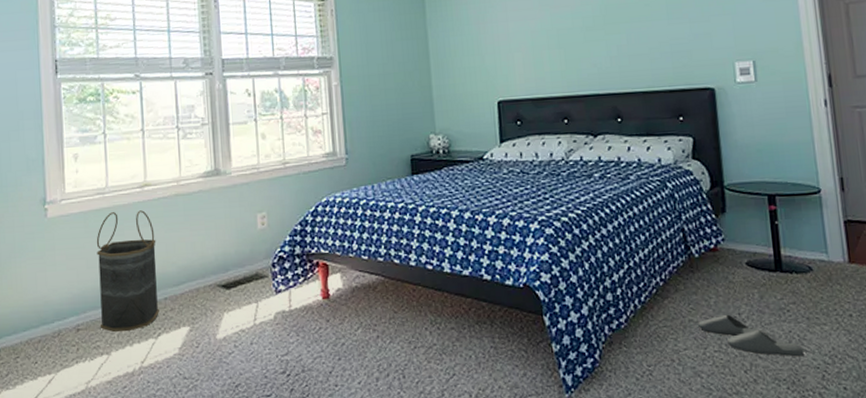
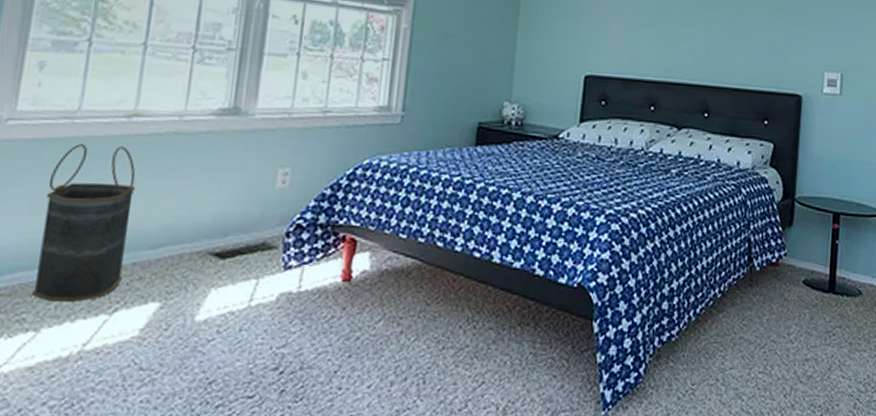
slippers: present [697,314,804,357] -> none [747,333,842,383]

